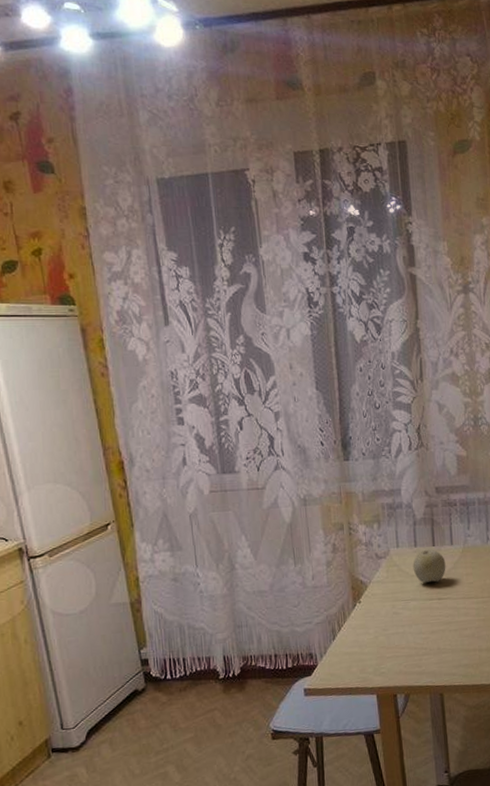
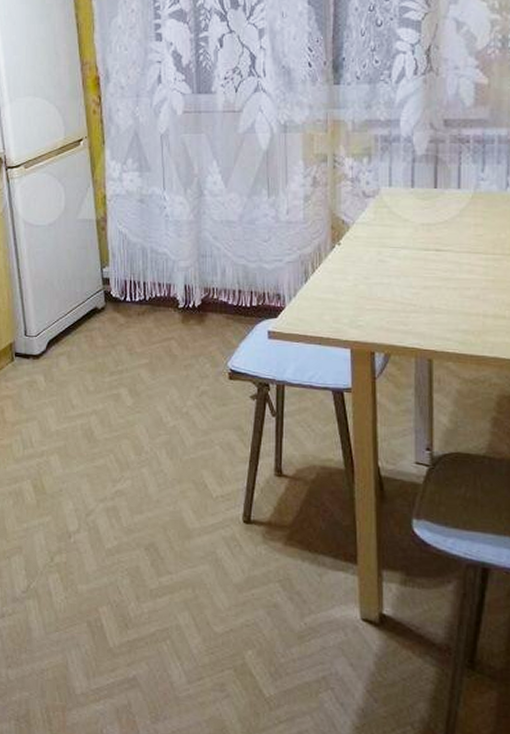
fruit: present [413,549,446,584] -> none [407,191,449,231]

